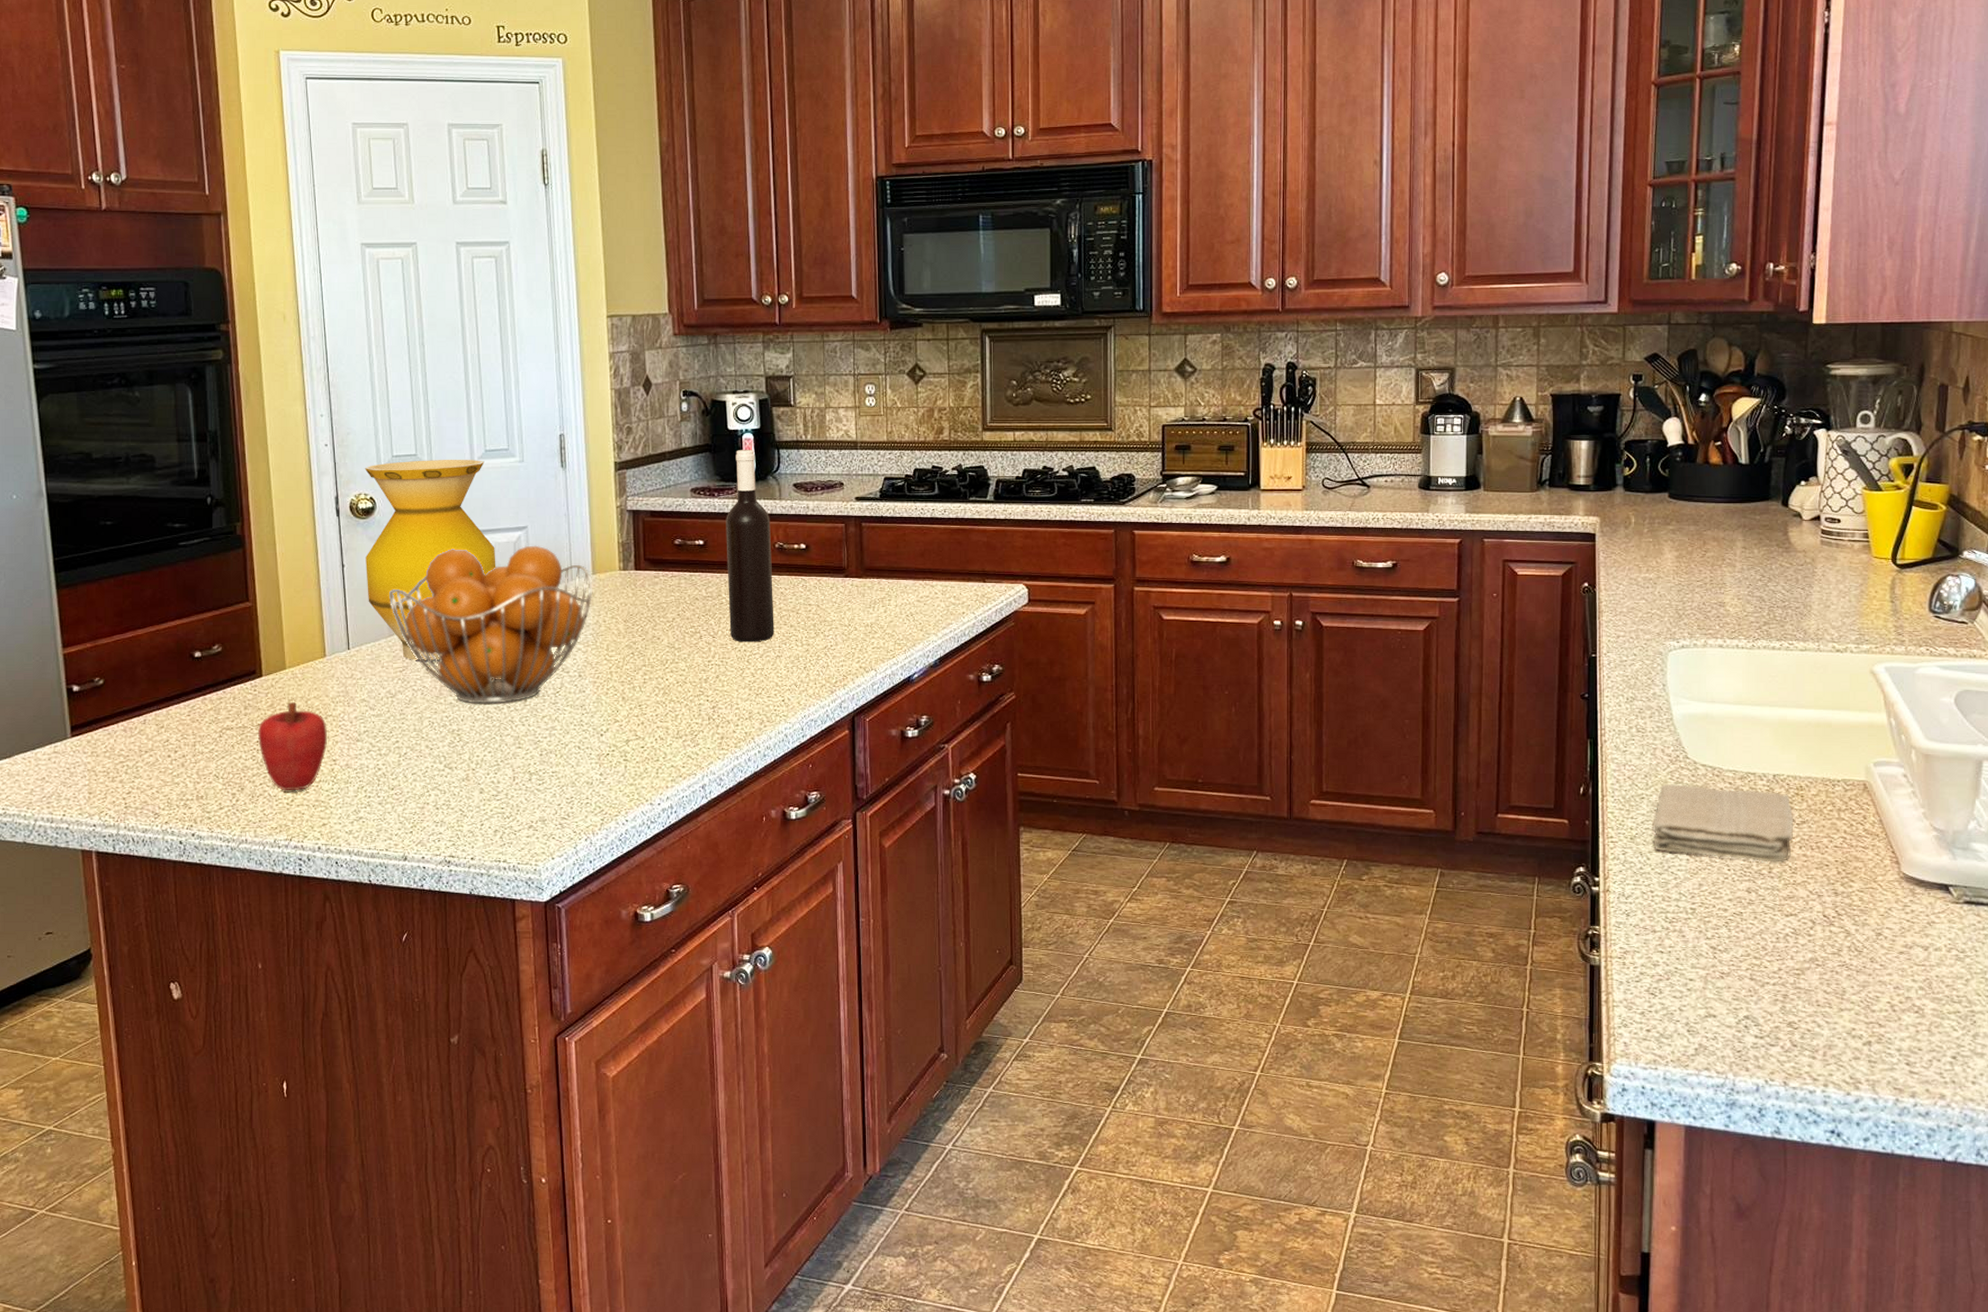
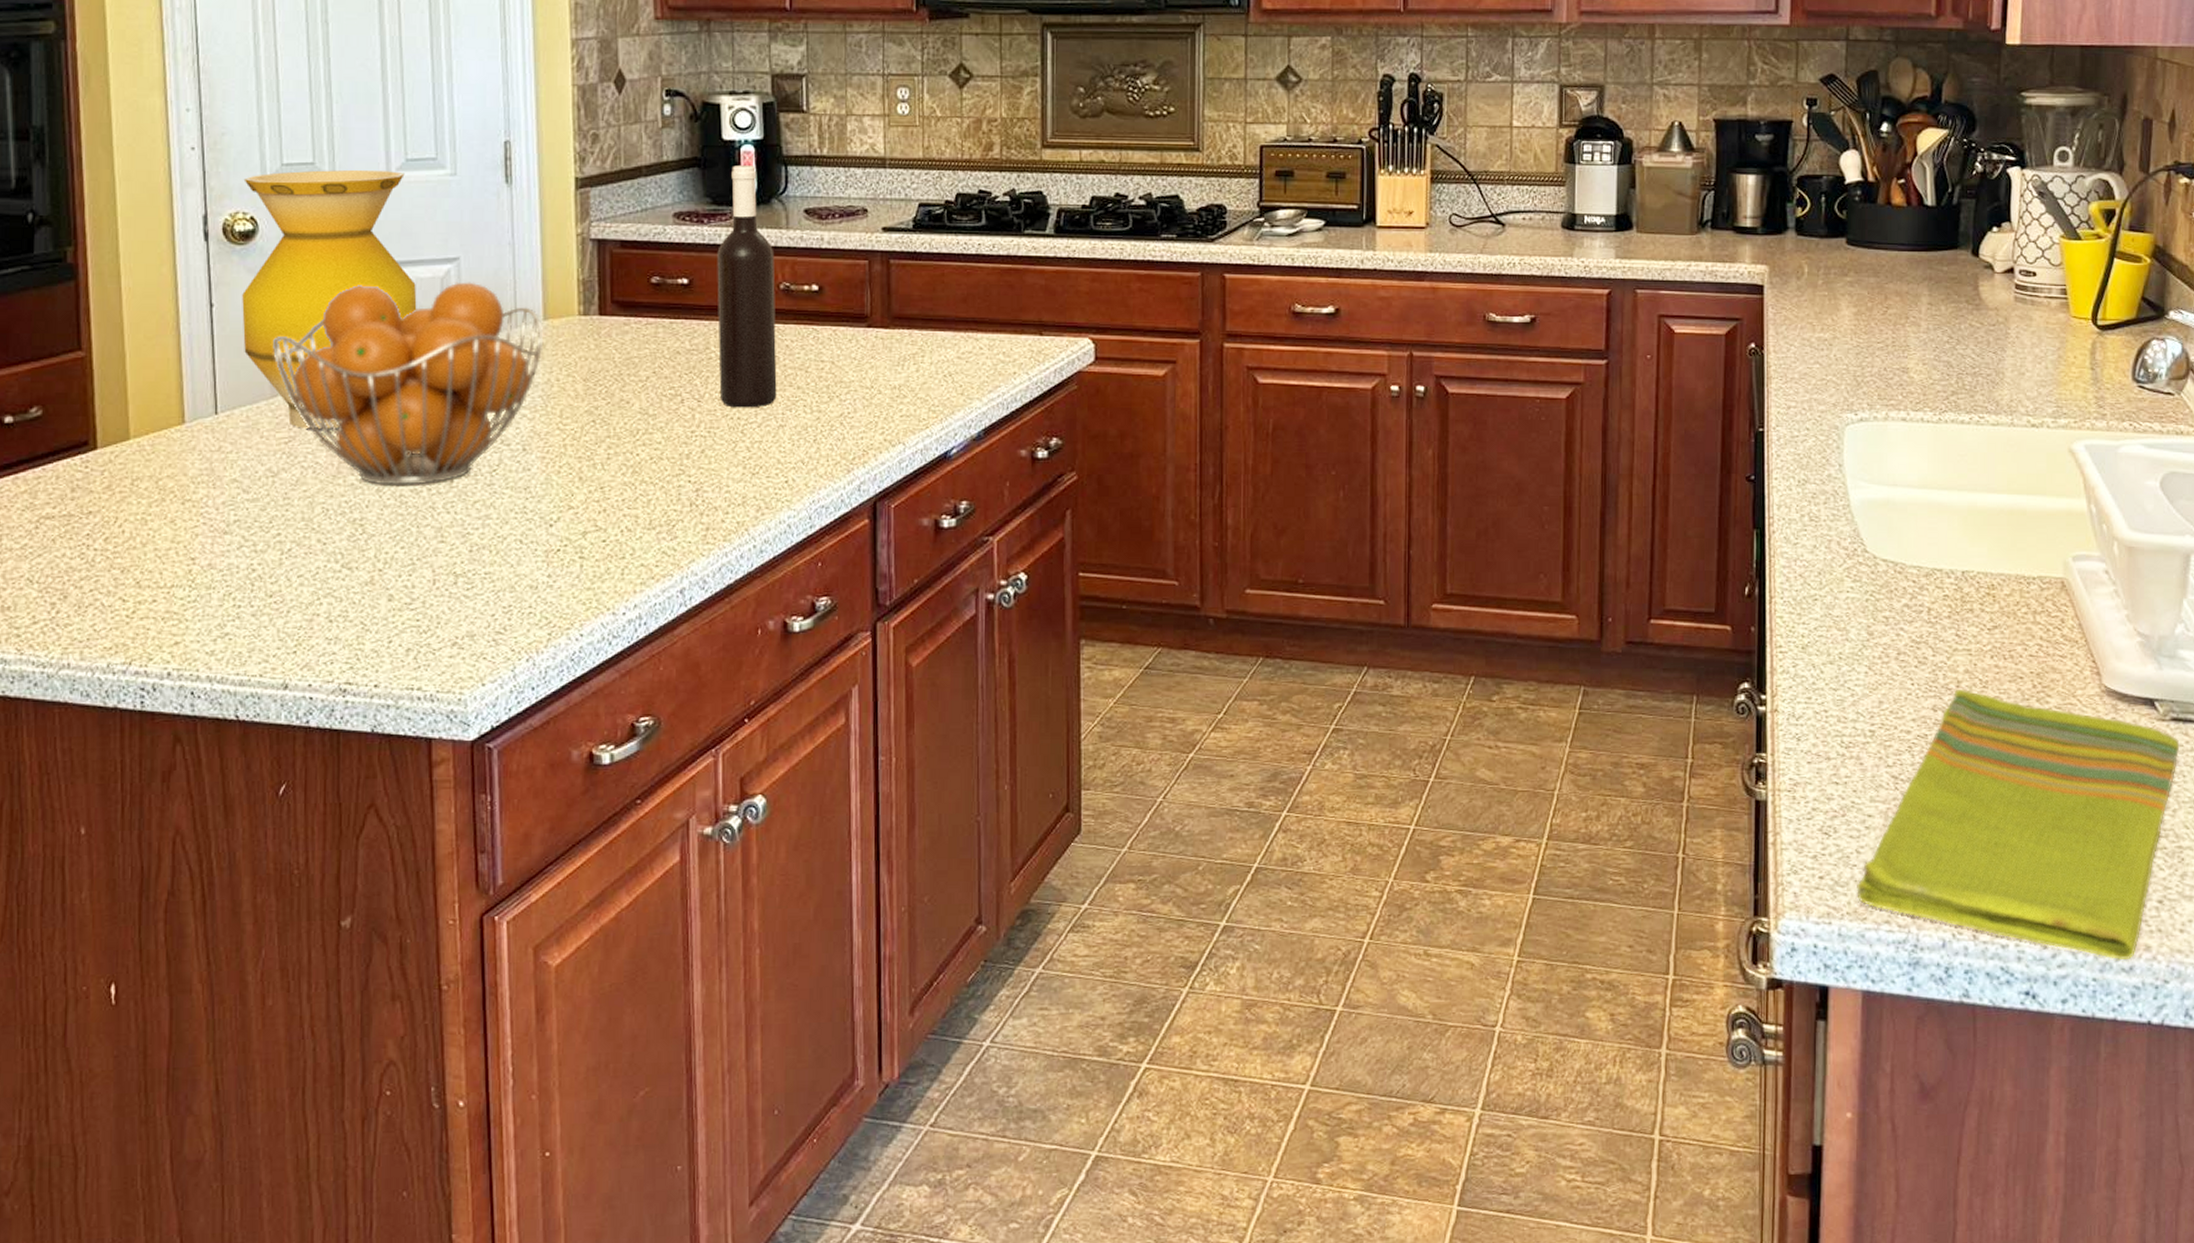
apple: present [257,701,327,791] -> none [88,481,184,600]
washcloth: present [1652,784,1794,863] -> none [1827,583,1985,675]
dish towel: none [1680,874,1972,1105] -> present [1857,688,2180,959]

